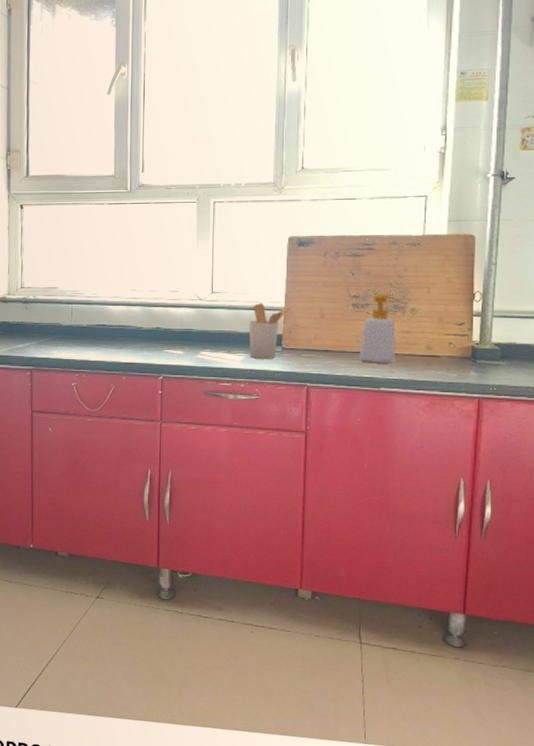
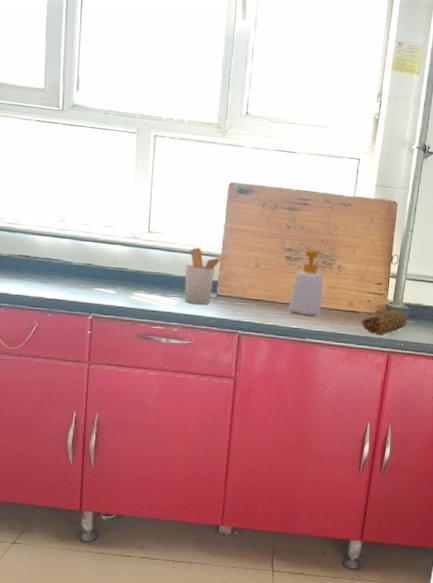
sponge: none [443,351,499,380] -> present [361,308,408,335]

